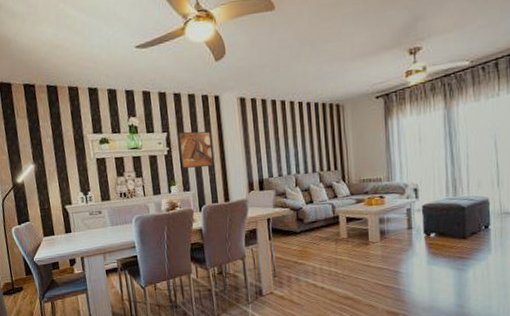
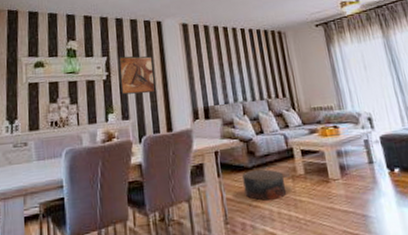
stool: none [291,233,329,259] -> present [242,169,287,201]

